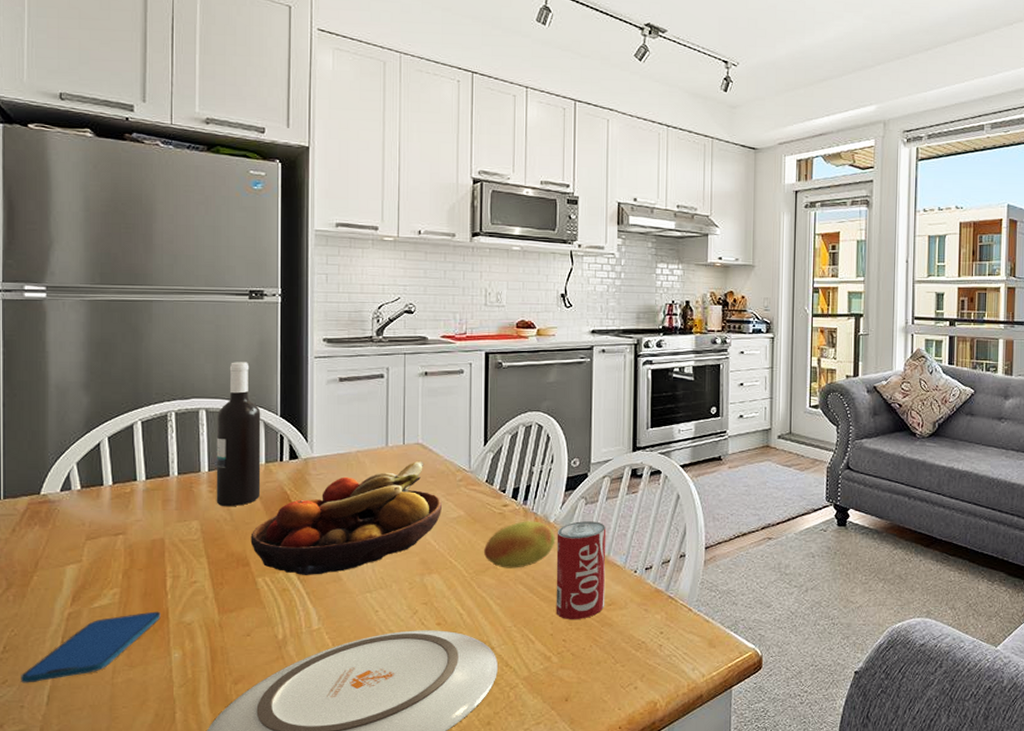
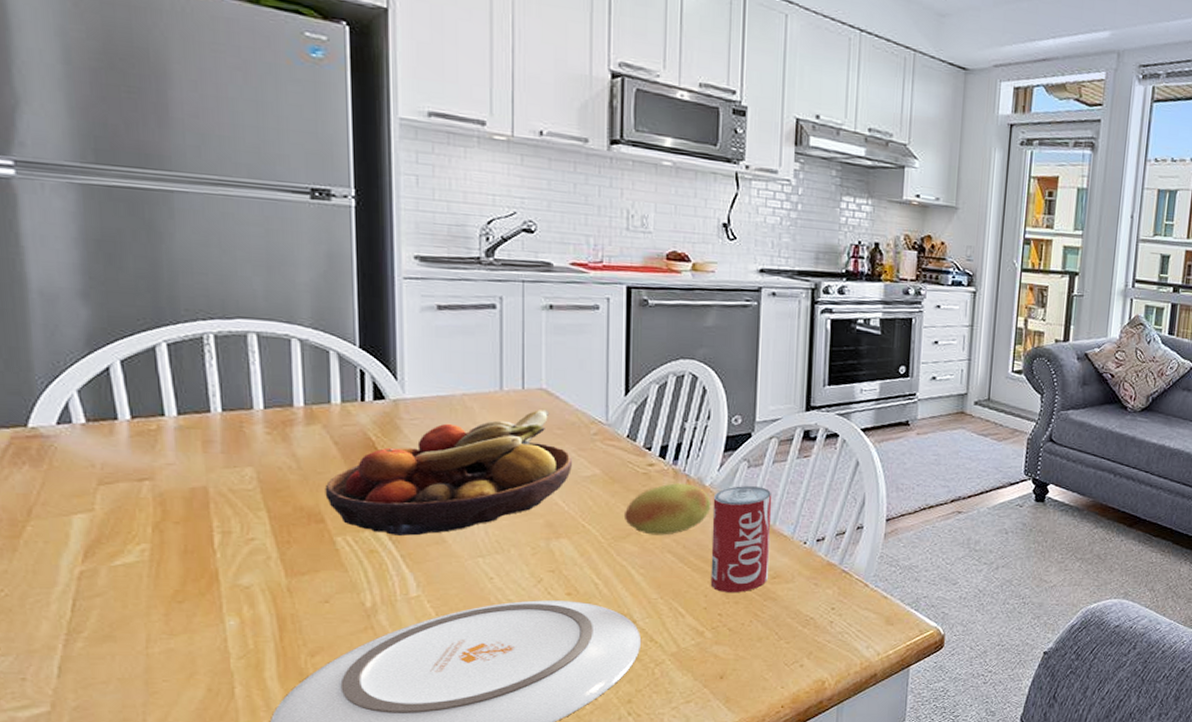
smartphone: present [21,611,161,683] -> none [19,572,208,652]
wine bottle: present [216,362,261,507] -> none [271,276,336,453]

